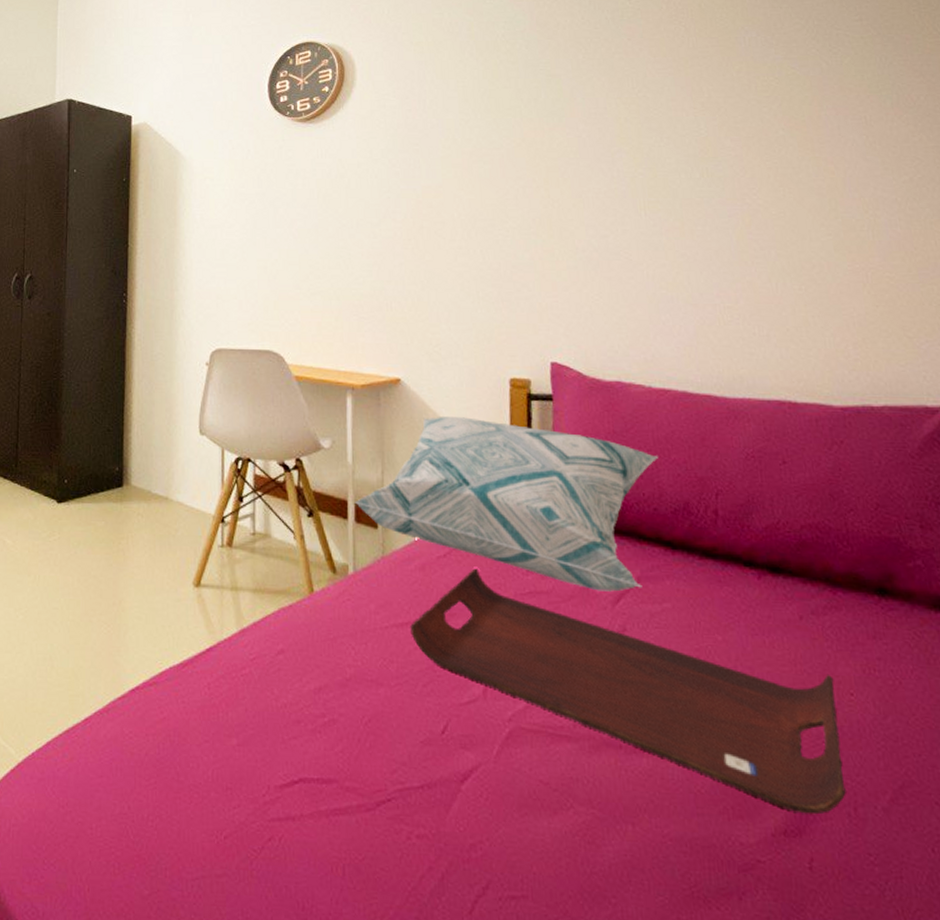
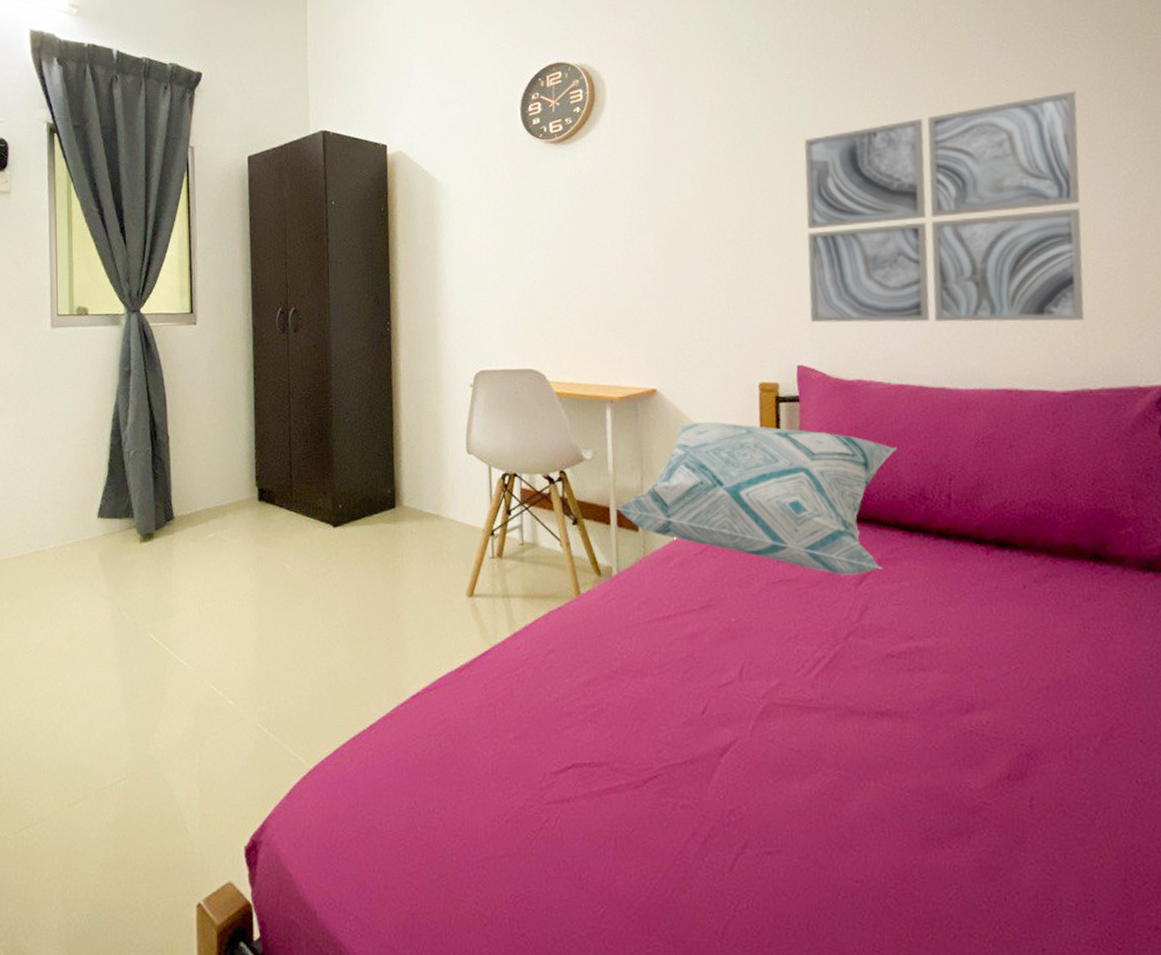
serving tray: present [410,568,846,815] -> none [671,562,1063,760]
wall art: none [560,90,864,331] -> present [803,89,1085,323]

